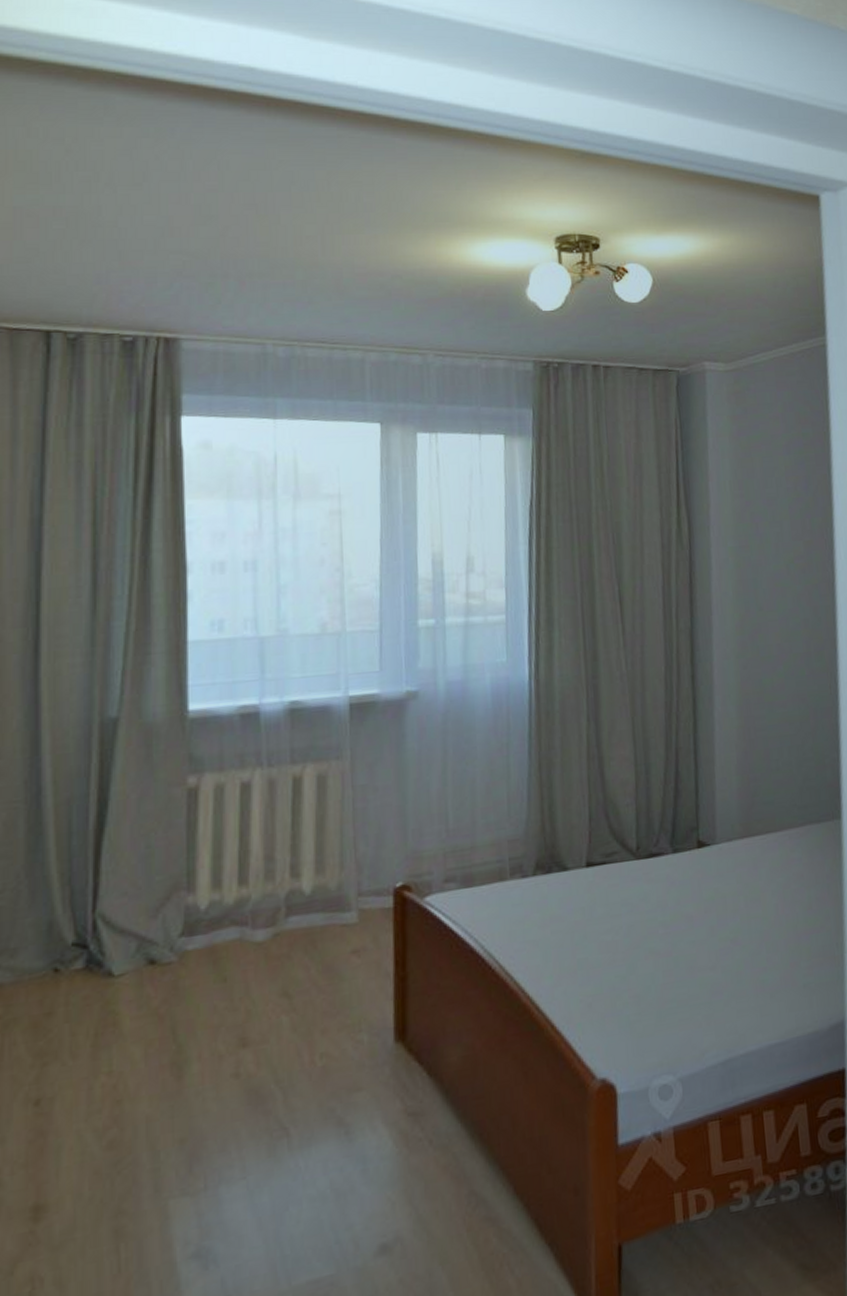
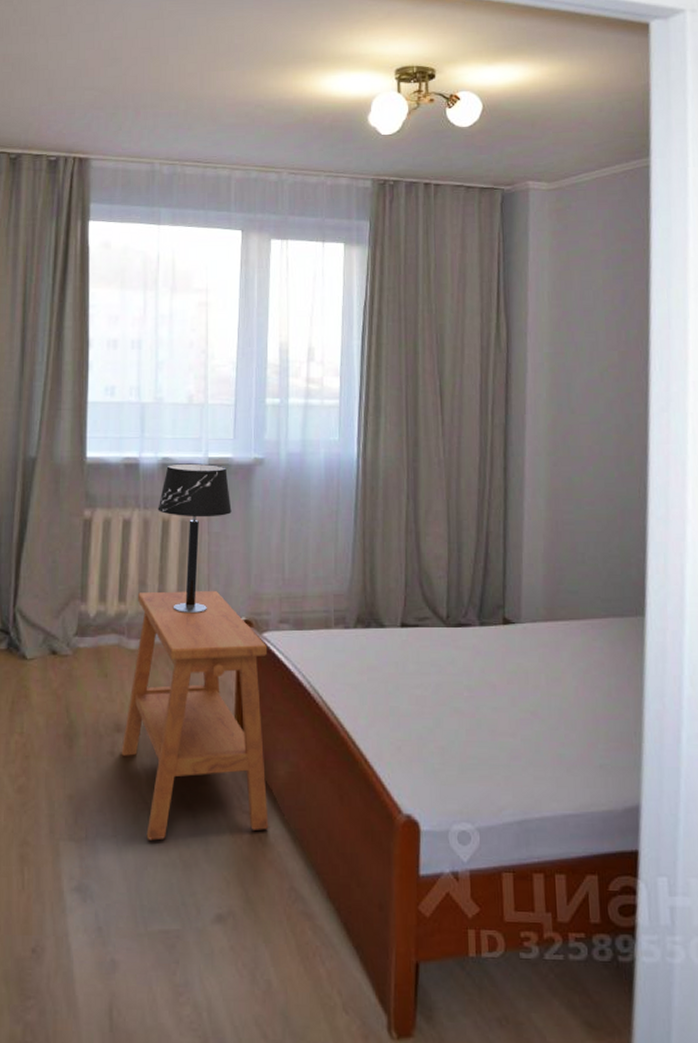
side table: none [248,854,441,1174] -> present [121,590,269,841]
table lamp: none [286,703,381,888] -> present [157,463,232,614]

